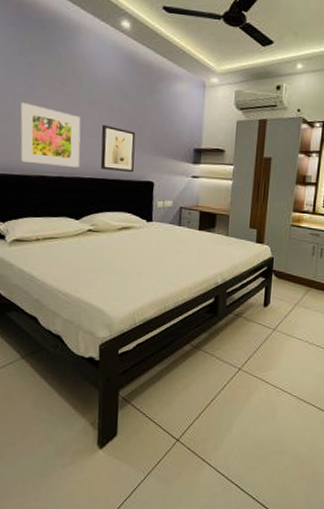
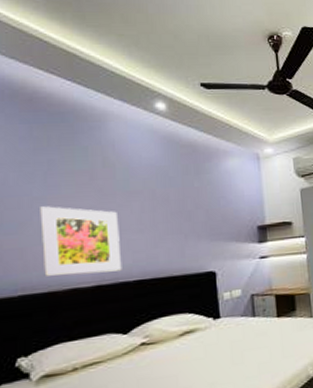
wall art: present [100,124,136,173] -> none [144,216,189,268]

